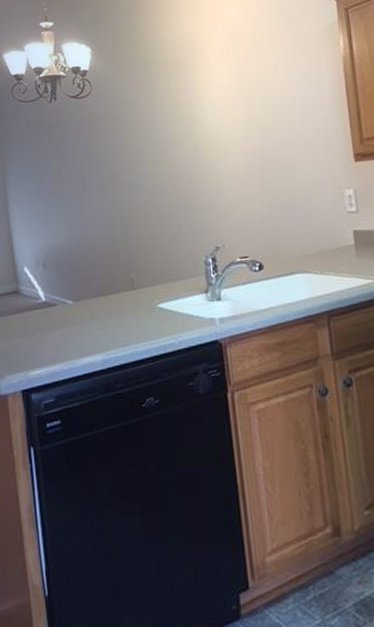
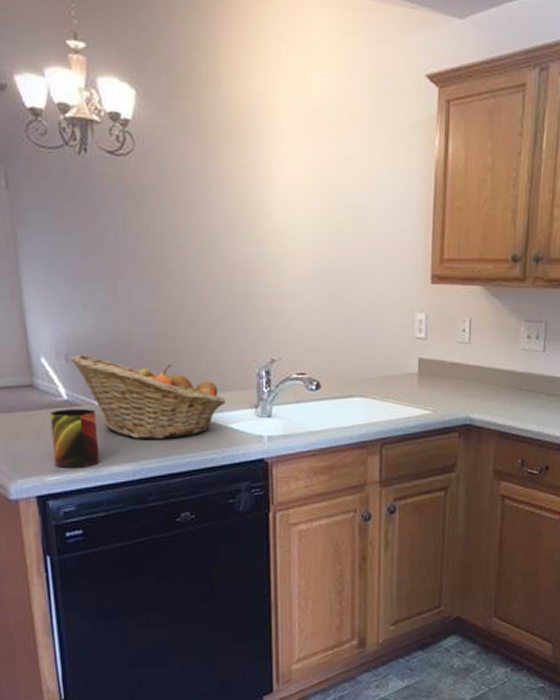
mug: none [32,307,73,363] -> present [50,408,100,468]
fruit basket: none [47,260,179,331] -> present [70,354,226,439]

